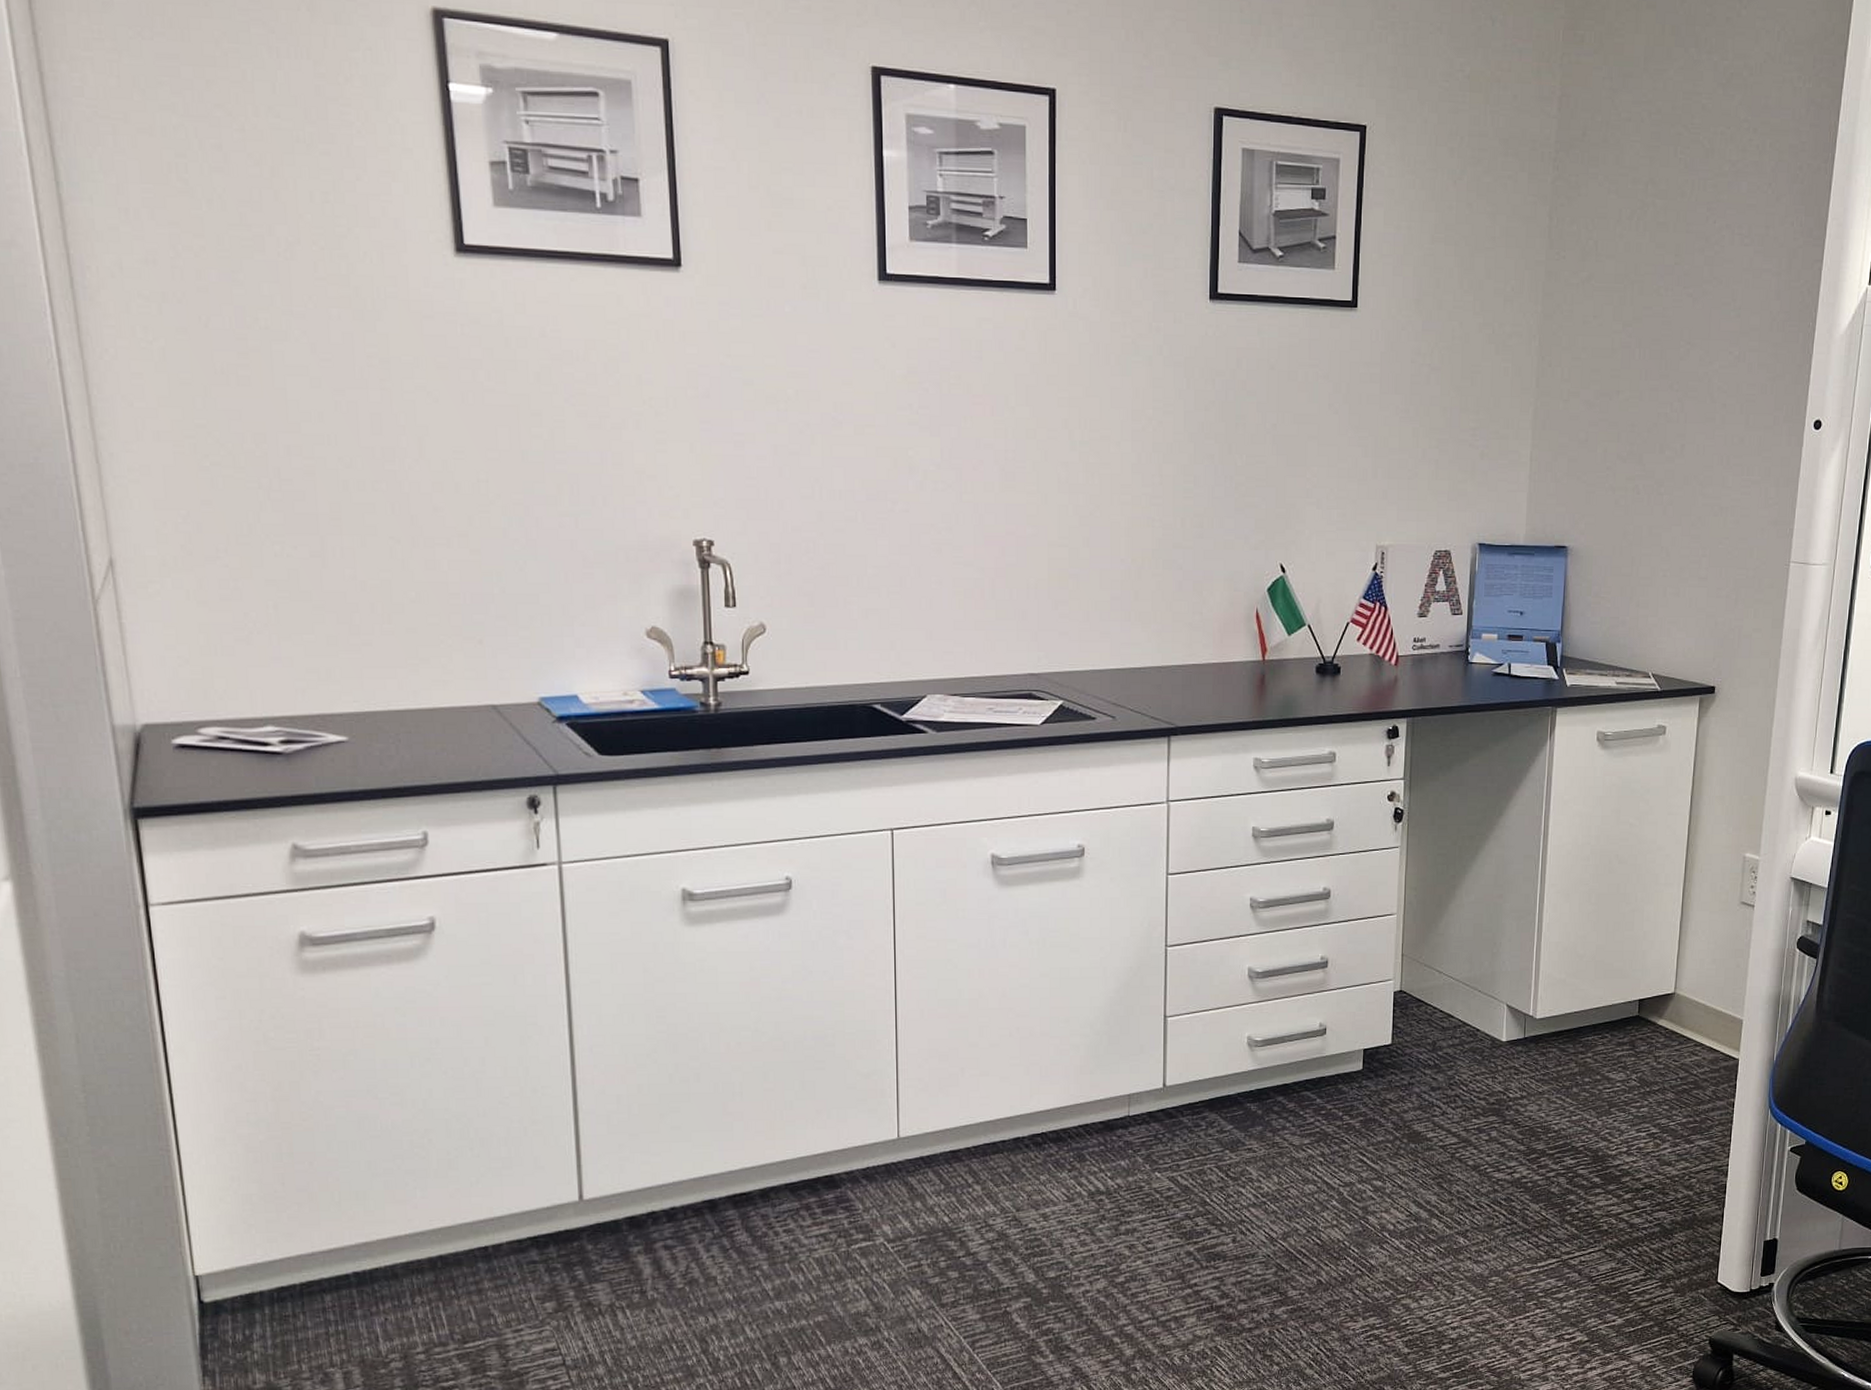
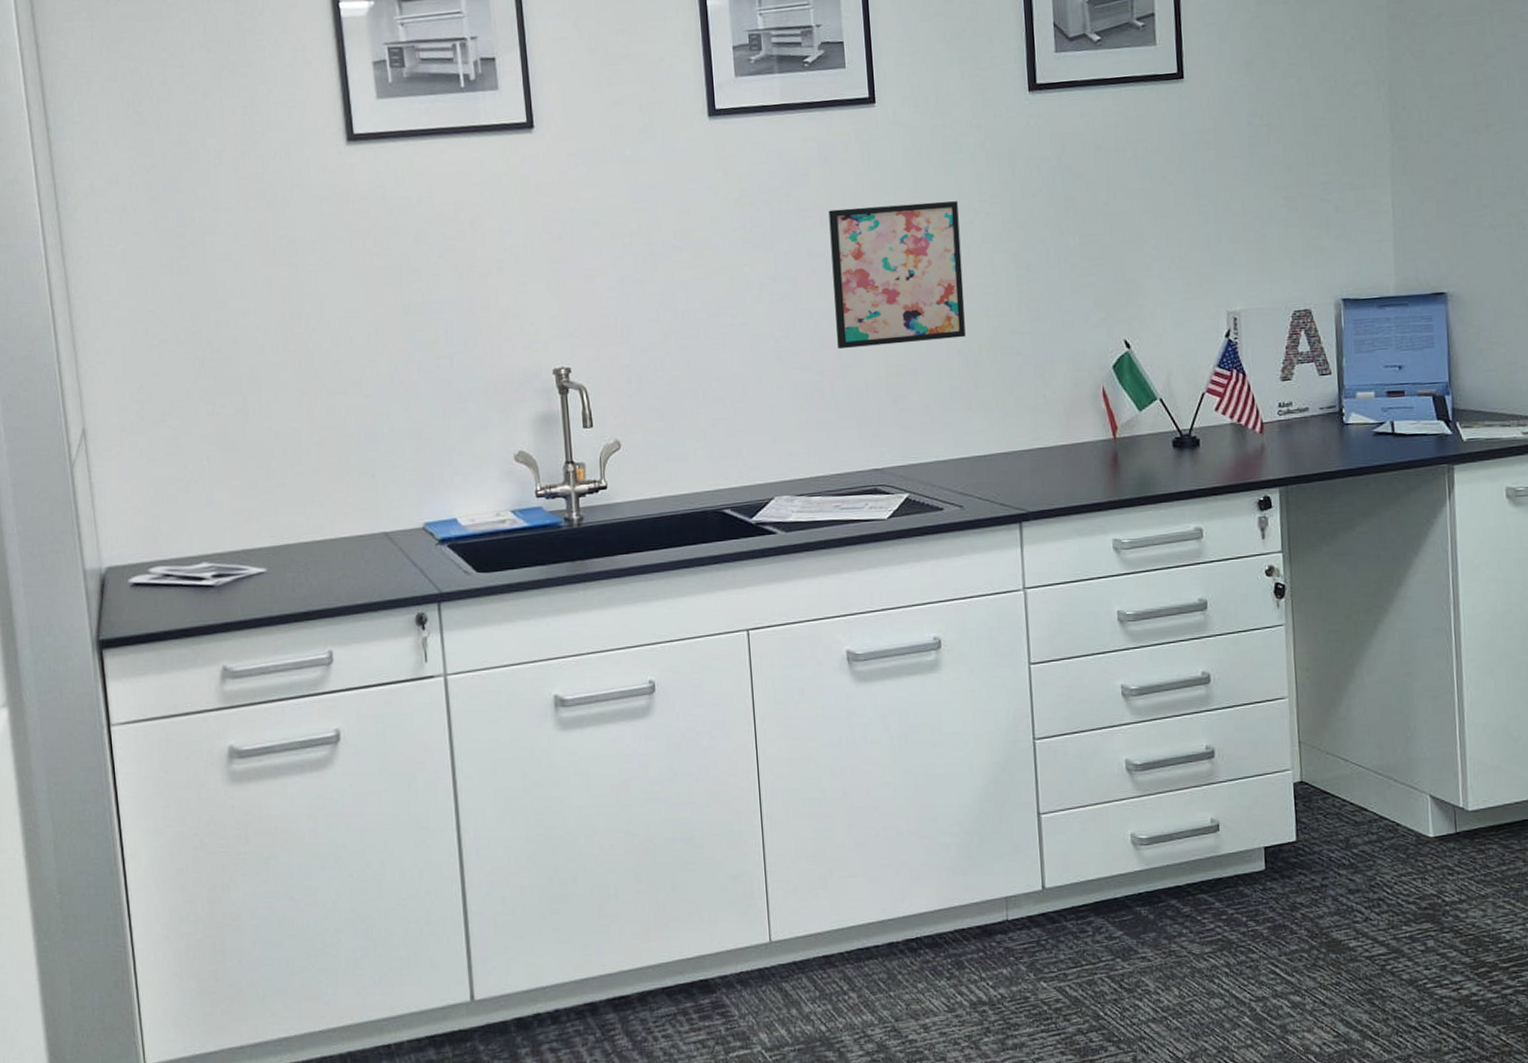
wall art: none [1000,399,1131,548] -> present [828,201,966,349]

